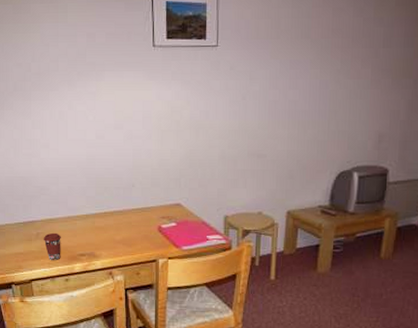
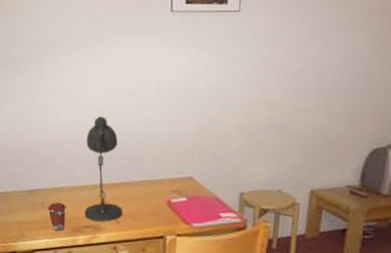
desk lamp: none [78,149,116,250] -> present [84,116,122,223]

